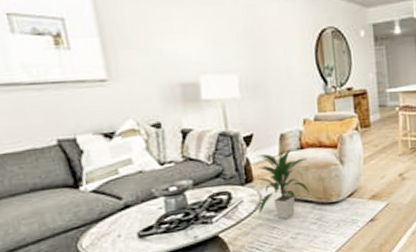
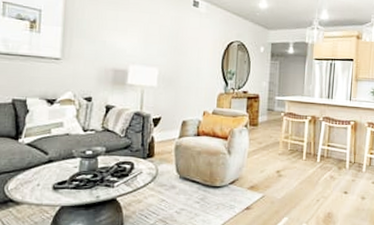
indoor plant: present [257,149,310,219] -> none [154,134,201,195]

